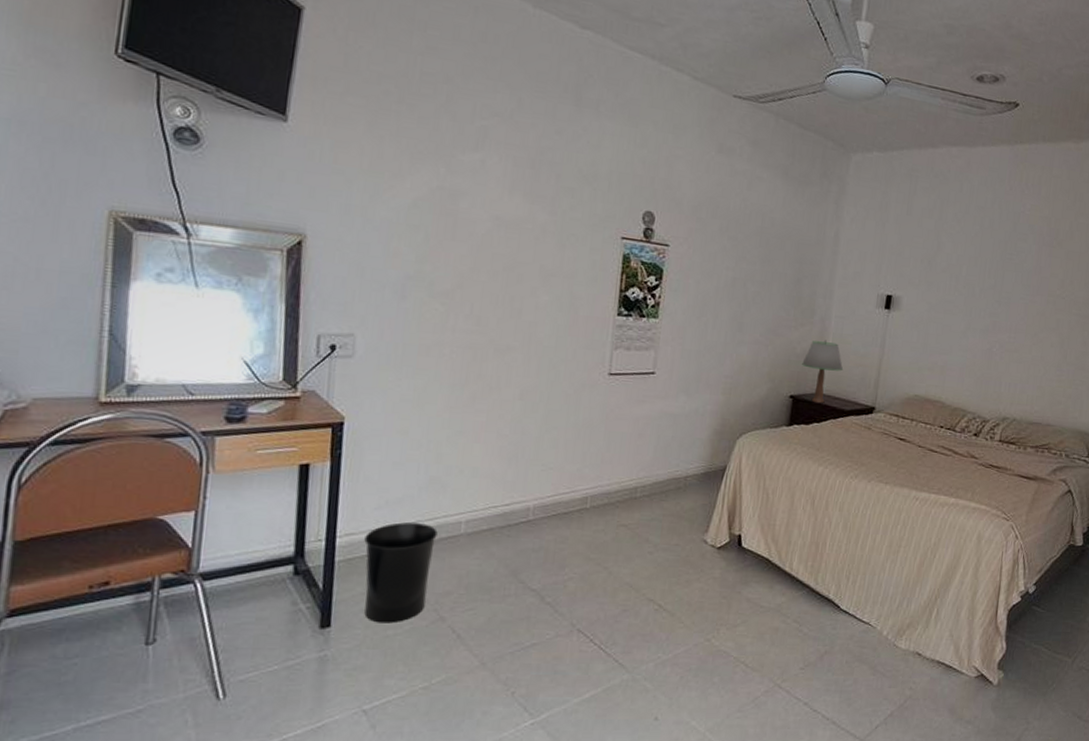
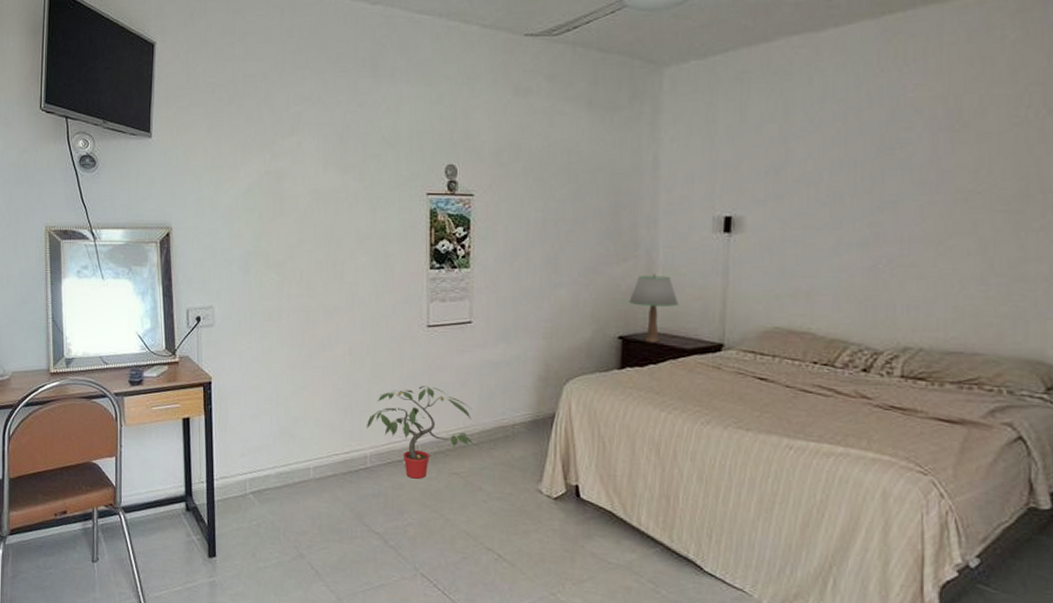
waste bin: present [364,522,438,623] -> none [235,468,291,557]
potted plant: none [533,435,647,532] -> present [367,386,474,479]

